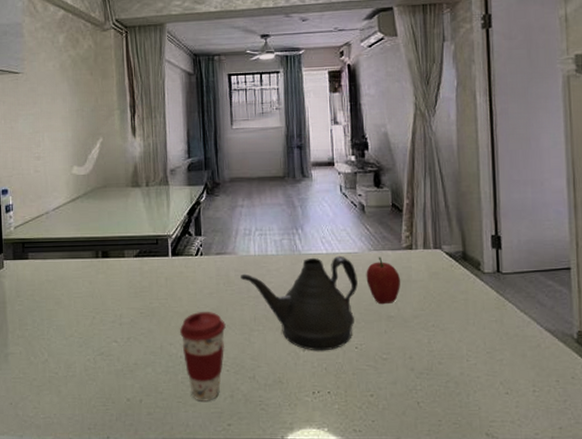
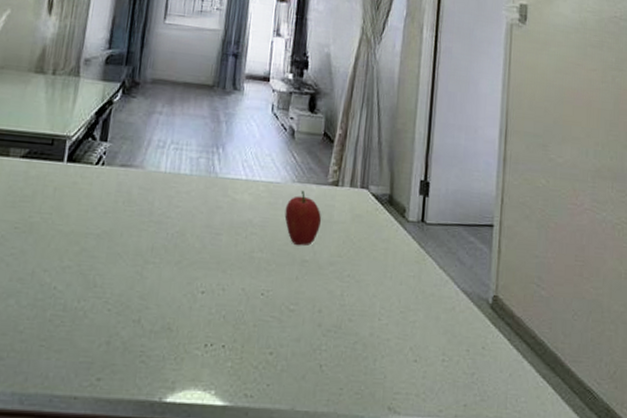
coffee cup: present [179,312,226,401] -> none [57,233,117,348]
teapot: present [241,255,358,351] -> none [144,182,276,295]

